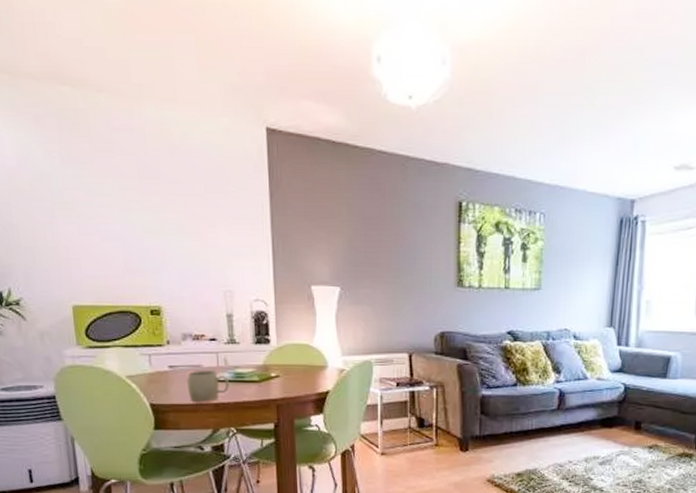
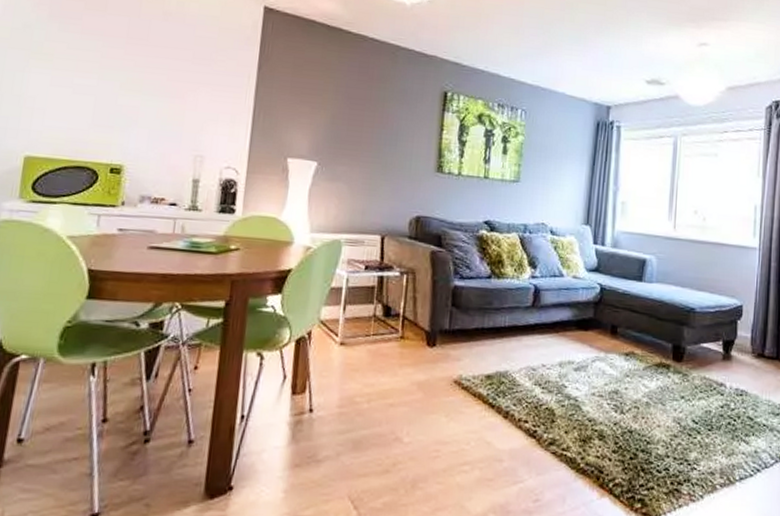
mug: present [187,371,229,404] -> none [134,236,183,274]

